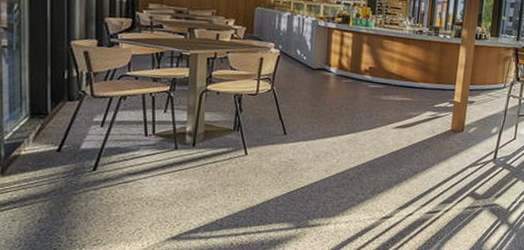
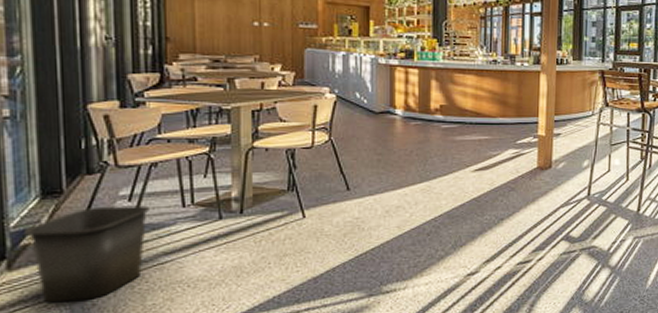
waste bin: none [16,129,118,208] -> present [25,205,149,303]

